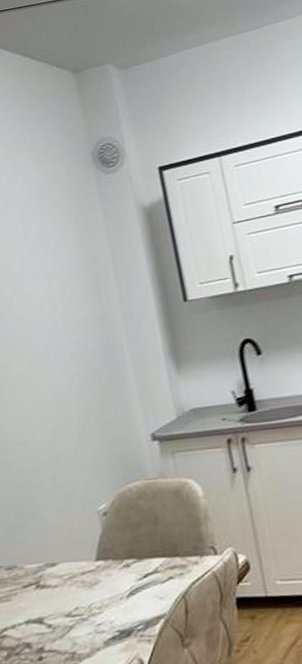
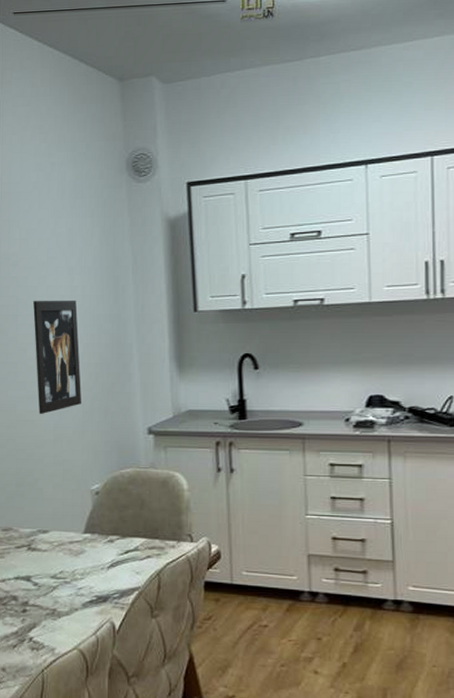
wall art: none [11,305,77,435] -> present [33,300,82,415]

